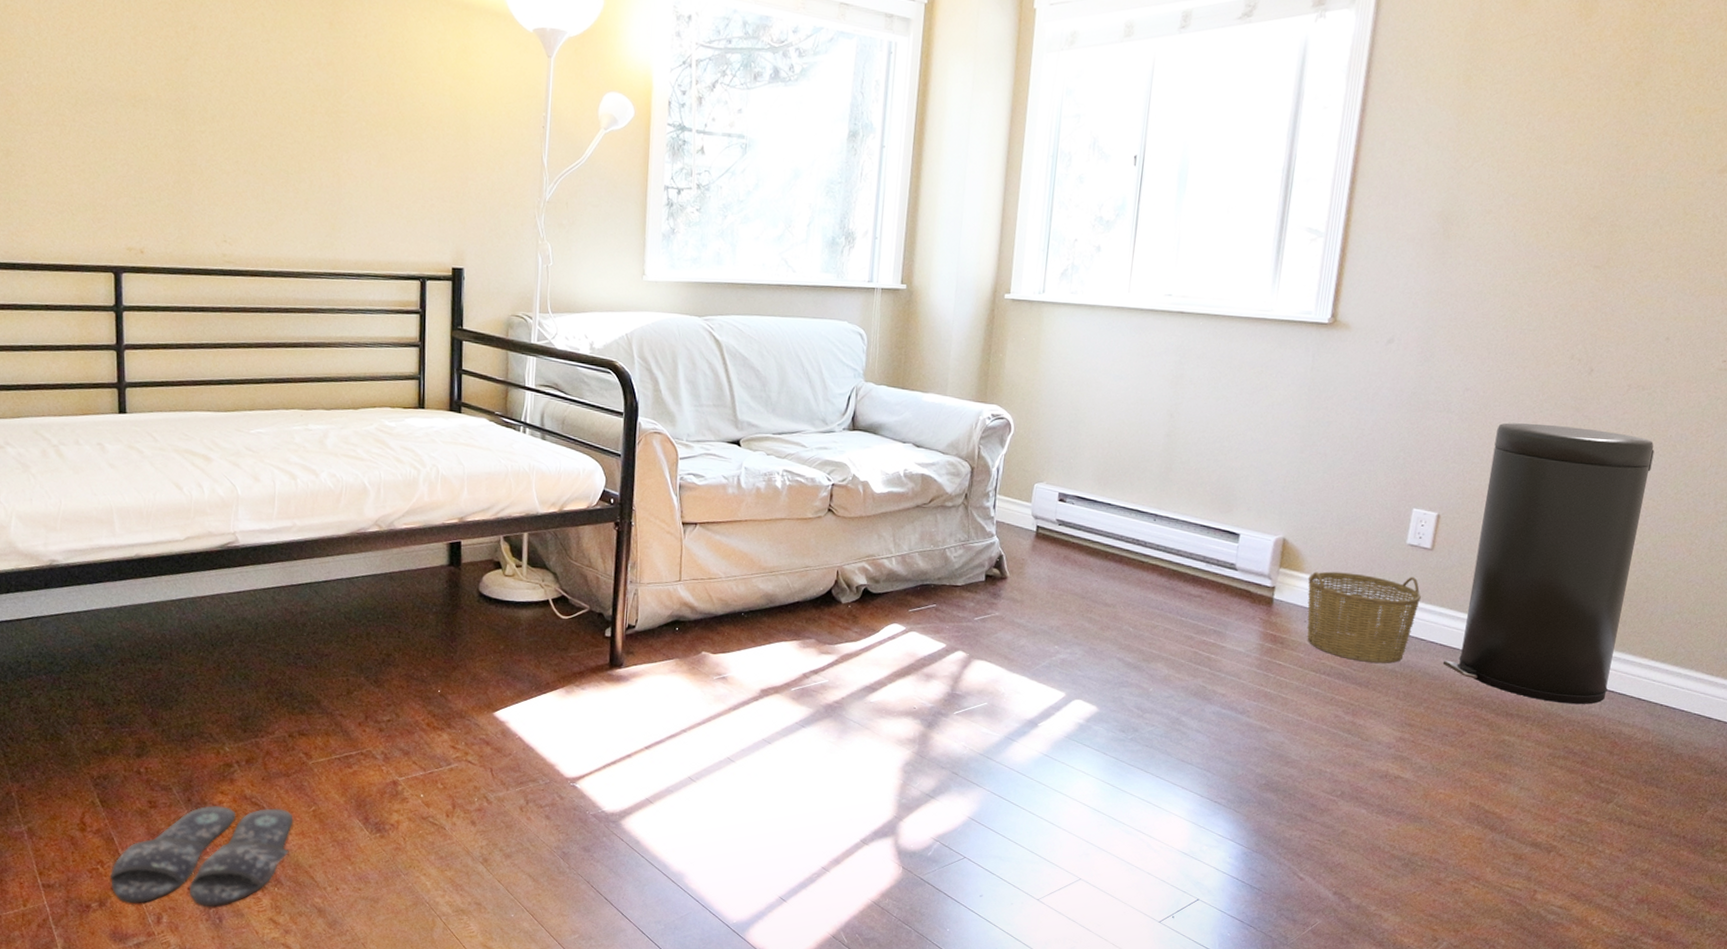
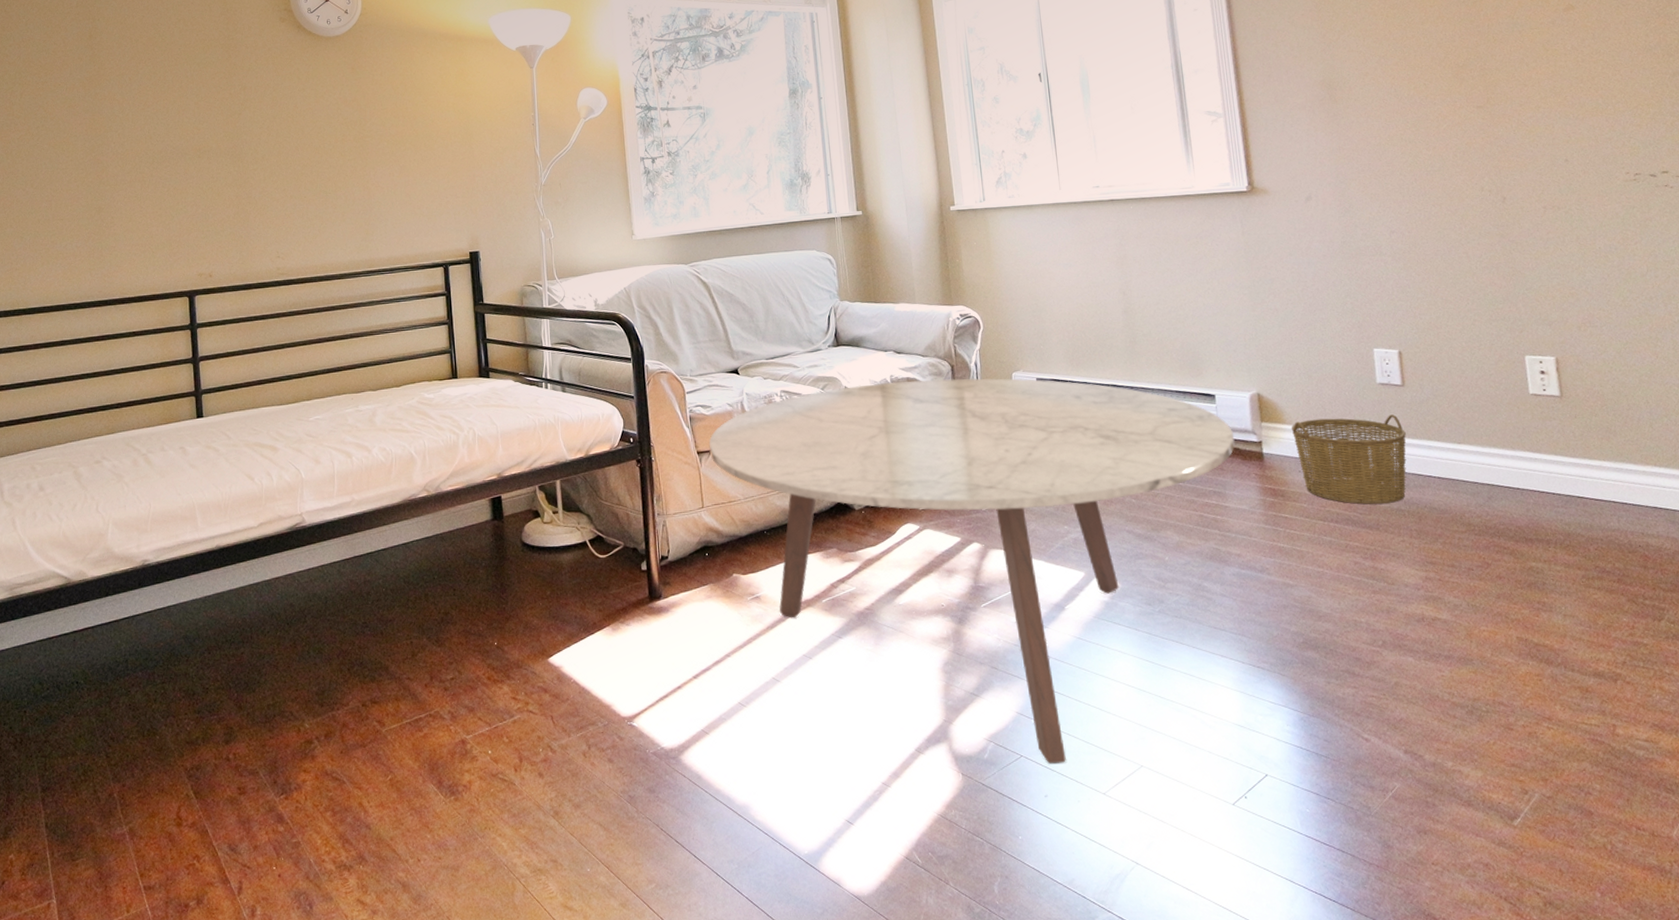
slippers: present [109,805,292,907] -> none [205,781,372,897]
coffee table: none [695,475,1249,868] -> present [708,378,1235,764]
pedal bin: present [1442,423,1655,704] -> none [1431,252,1620,522]

